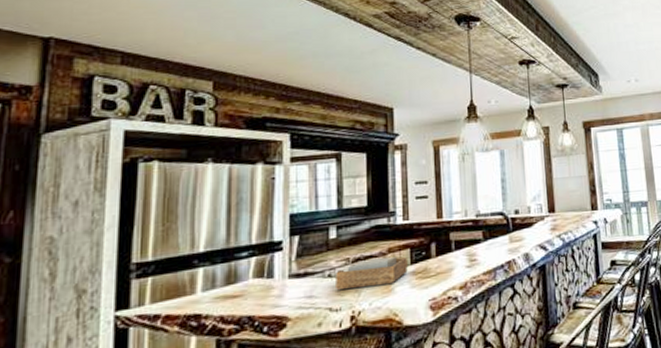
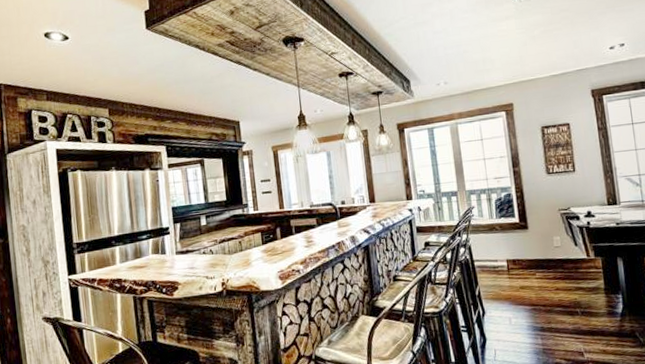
napkin holder: present [336,257,408,290] -> none [208,239,260,264]

